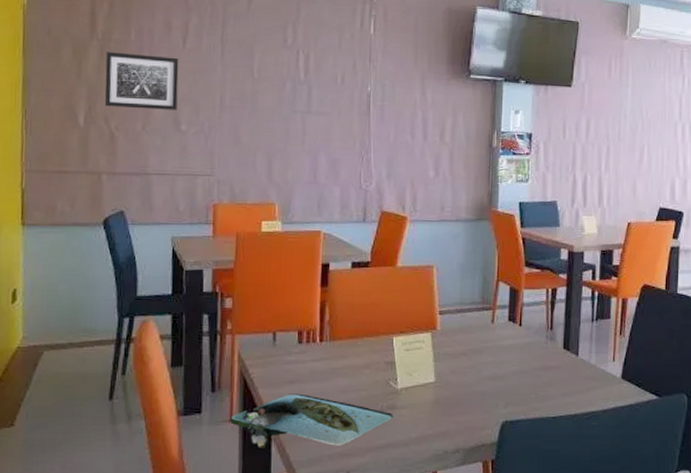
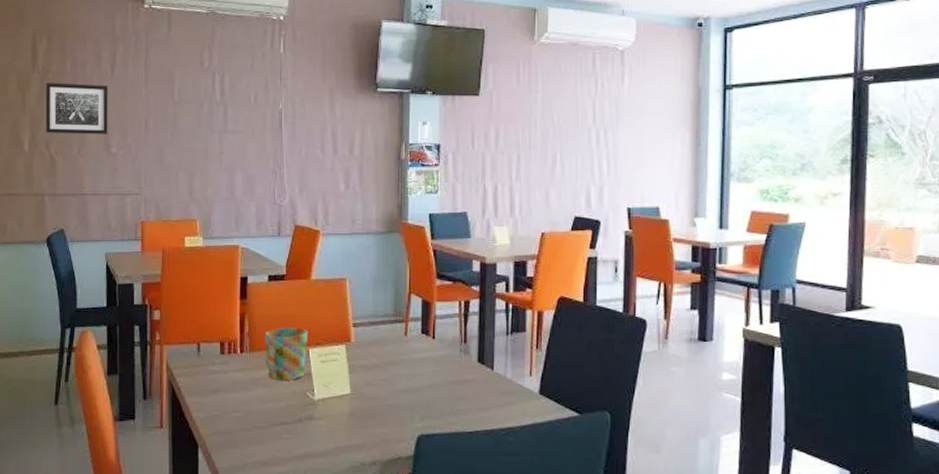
platter: present [229,393,394,448] -> none [159,402,311,455]
mug: none [346,315,393,369] -> present [264,327,309,380]

